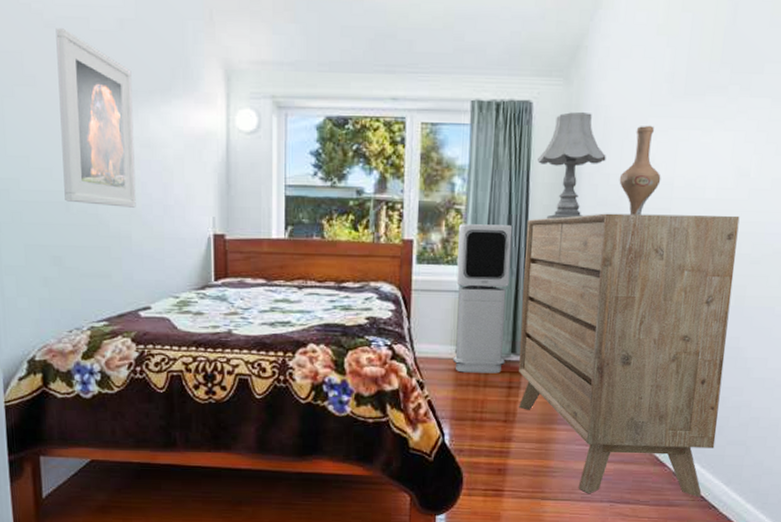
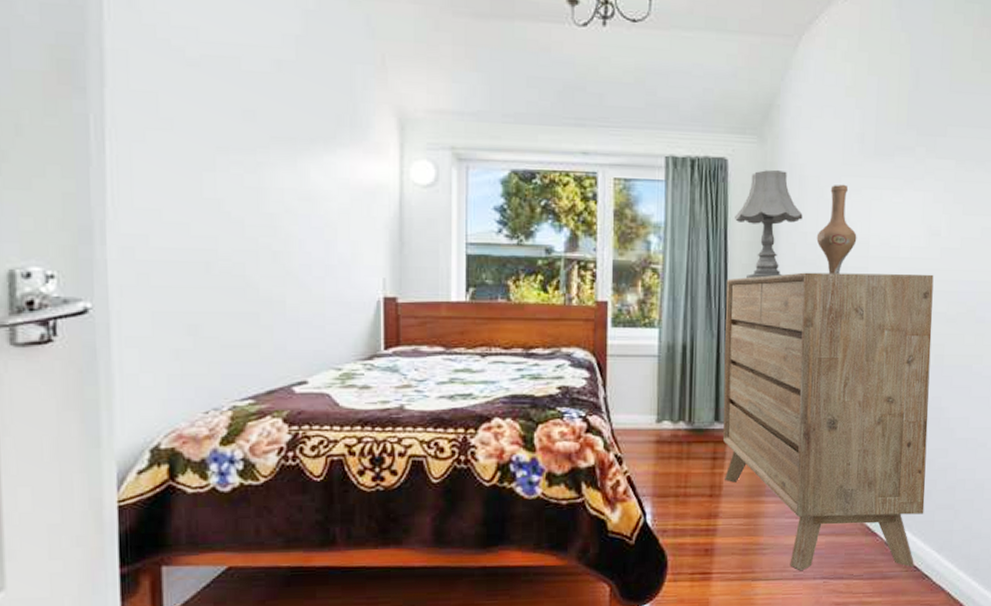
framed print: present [56,28,136,208] -> none [200,67,292,268]
air purifier: present [452,224,513,374] -> none [653,284,712,444]

